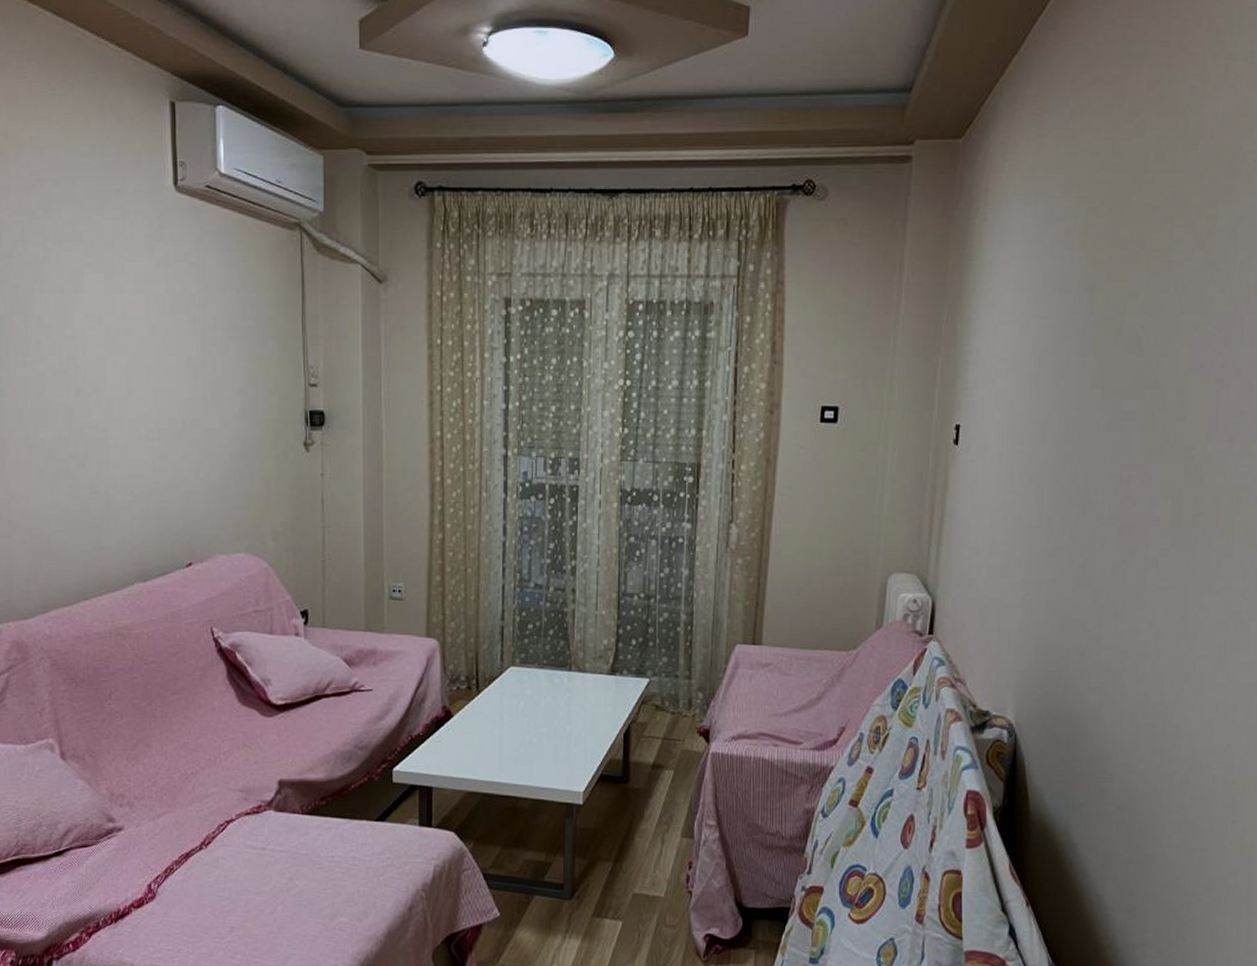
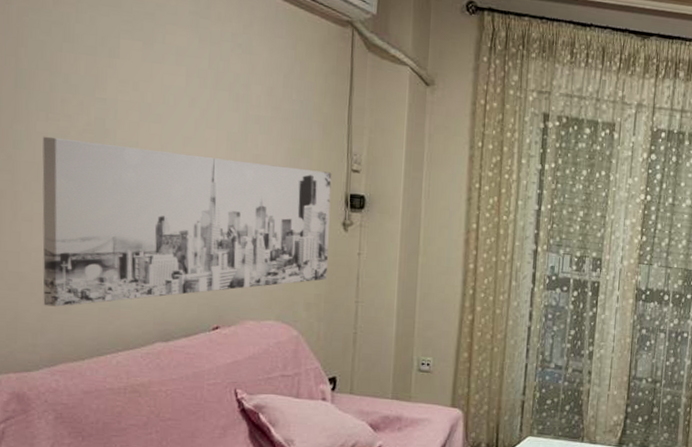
wall art: none [23,381,293,552] -> present [42,136,332,307]

